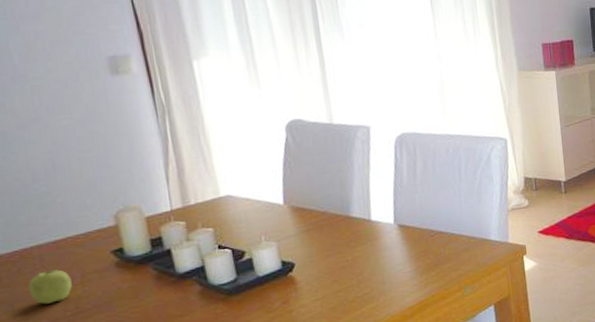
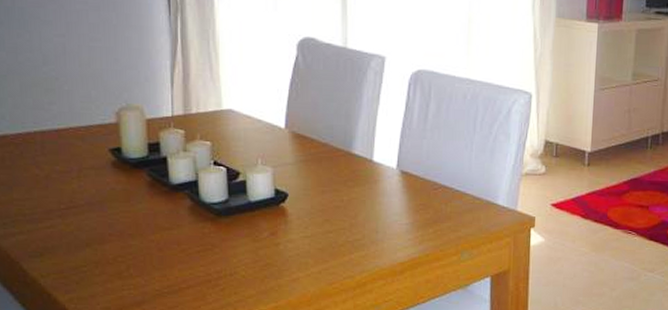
fruit: present [28,268,72,304] -> none [28,156,69,193]

